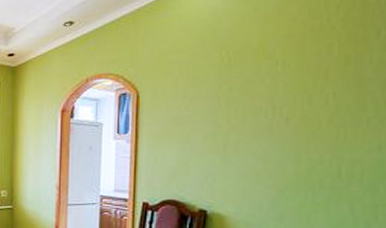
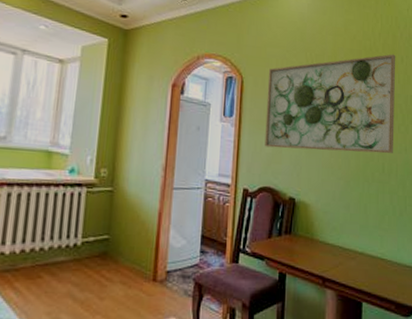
wall art: none [167,28,367,160] -> present [265,54,396,154]

